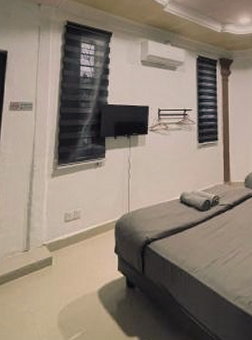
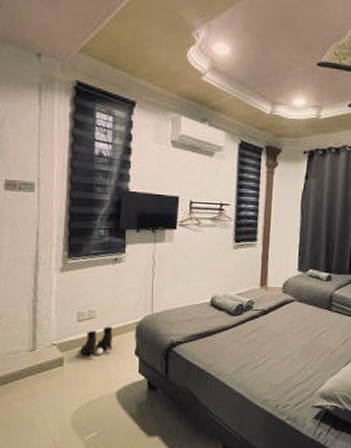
boots: none [67,226,95,255] -> present [80,327,112,356]

